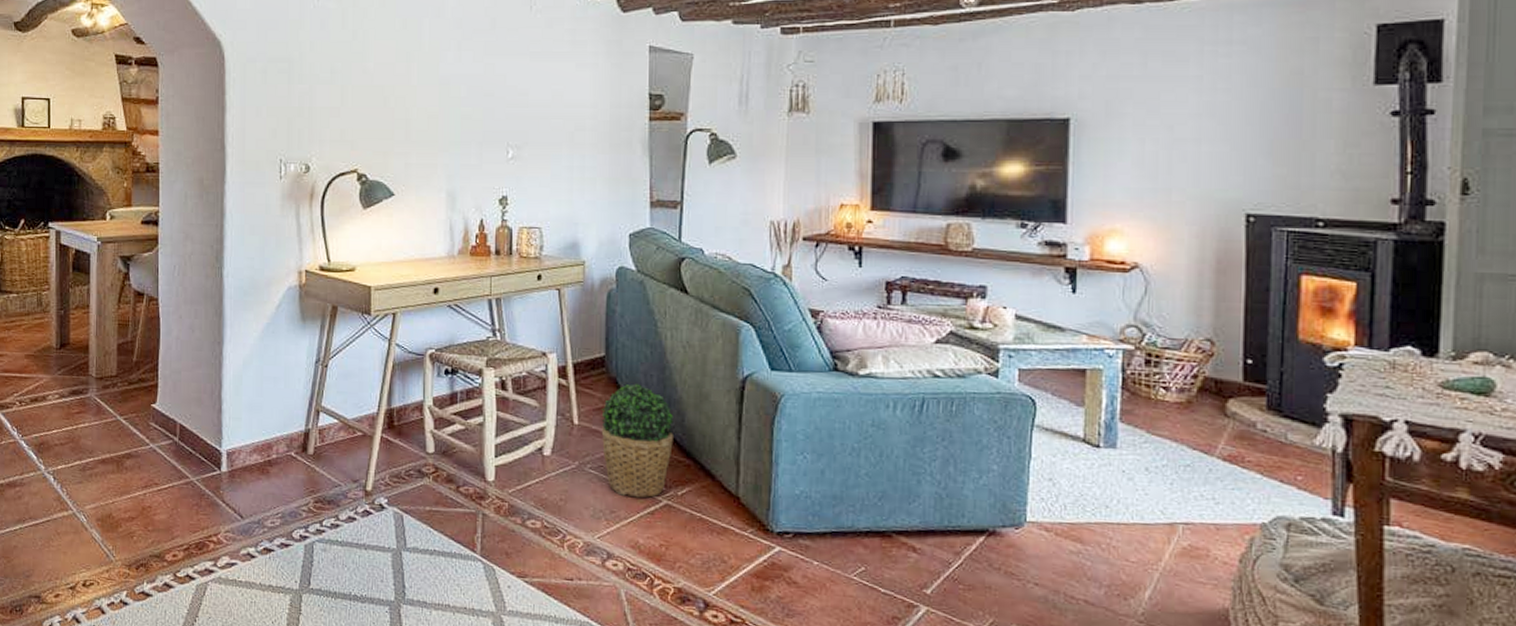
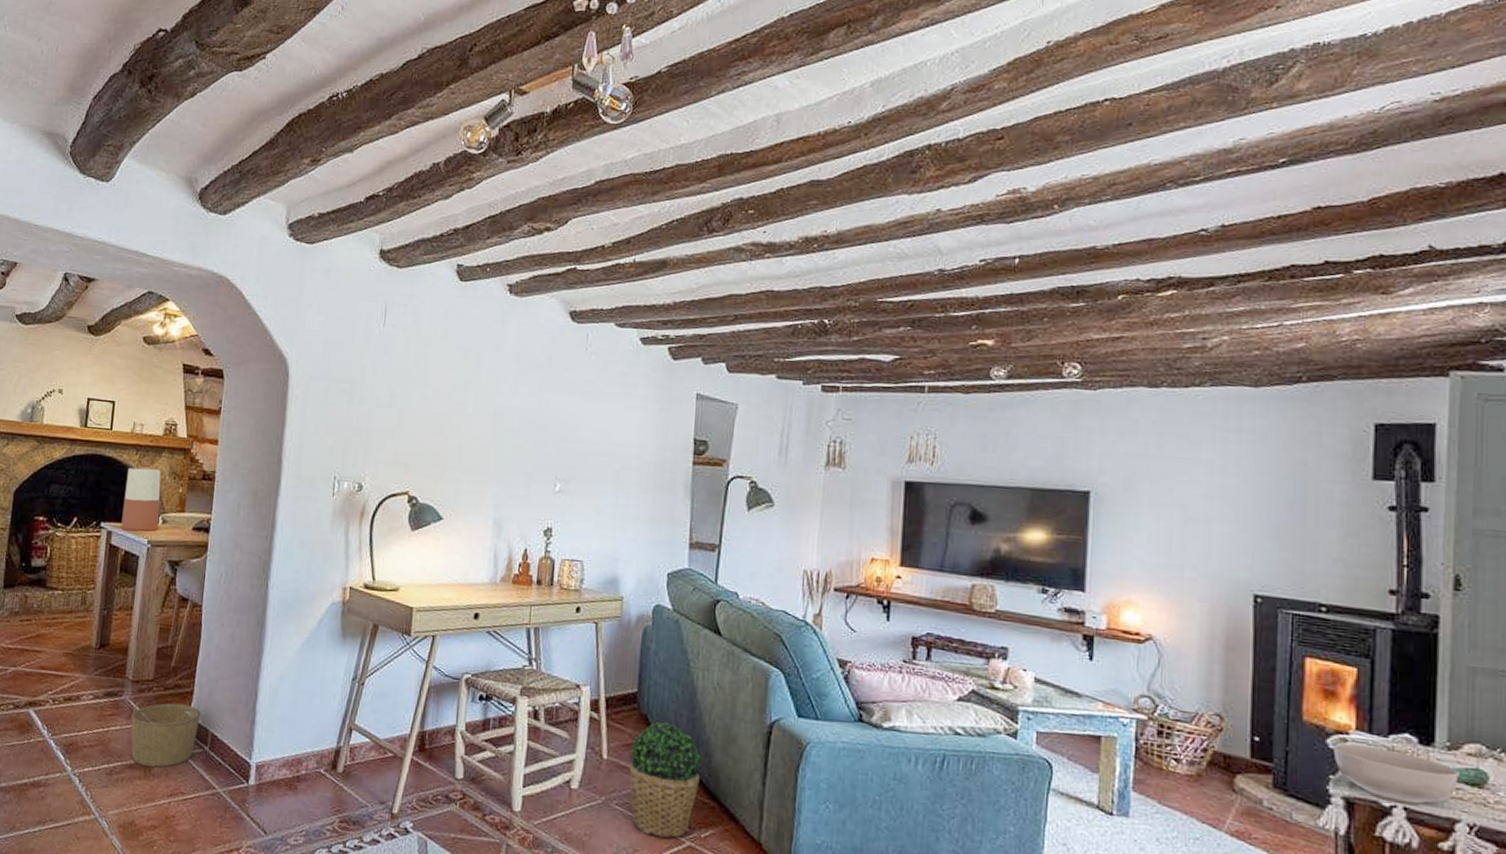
vase: none [69,164,107,230] -> present [121,467,161,532]
basket: none [99,397,167,461] -> present [131,702,201,768]
bowl: none [1330,360,1464,420] -> present [1333,743,1459,807]

